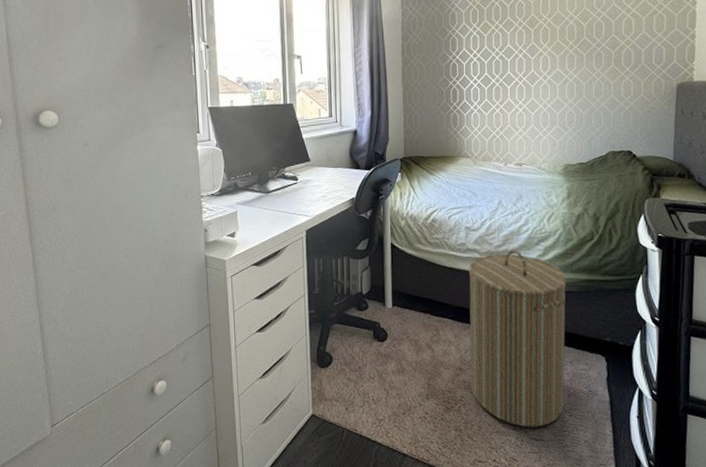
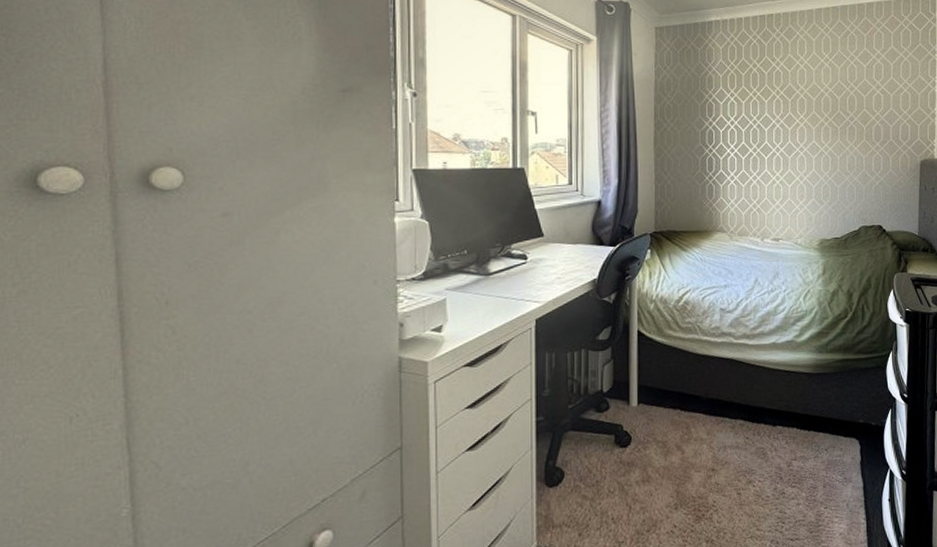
laundry hamper: present [469,250,566,427] -> none [723,331,822,528]

